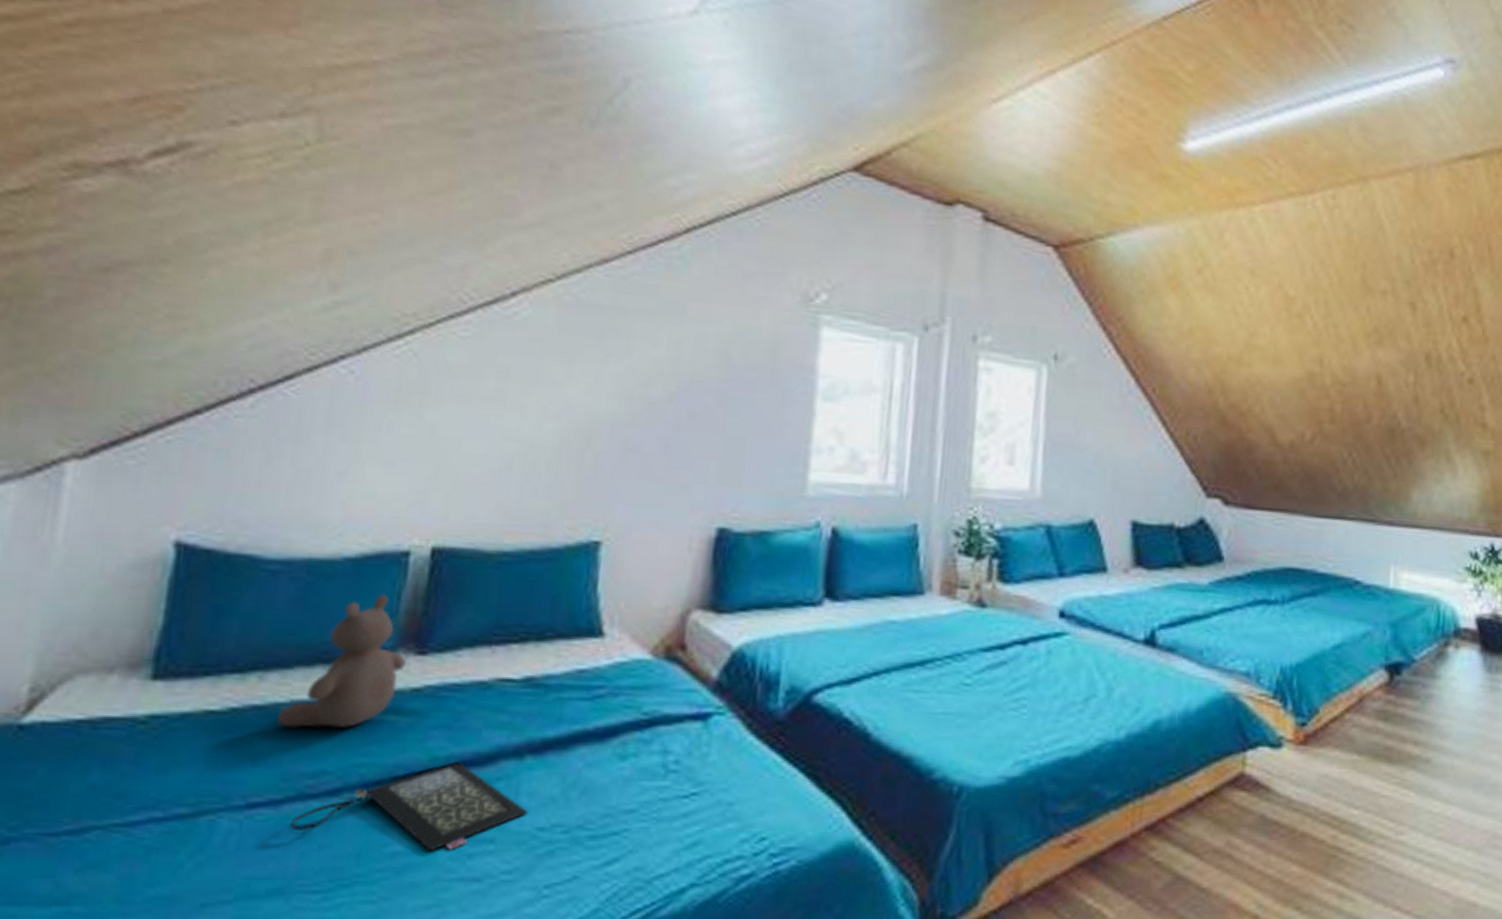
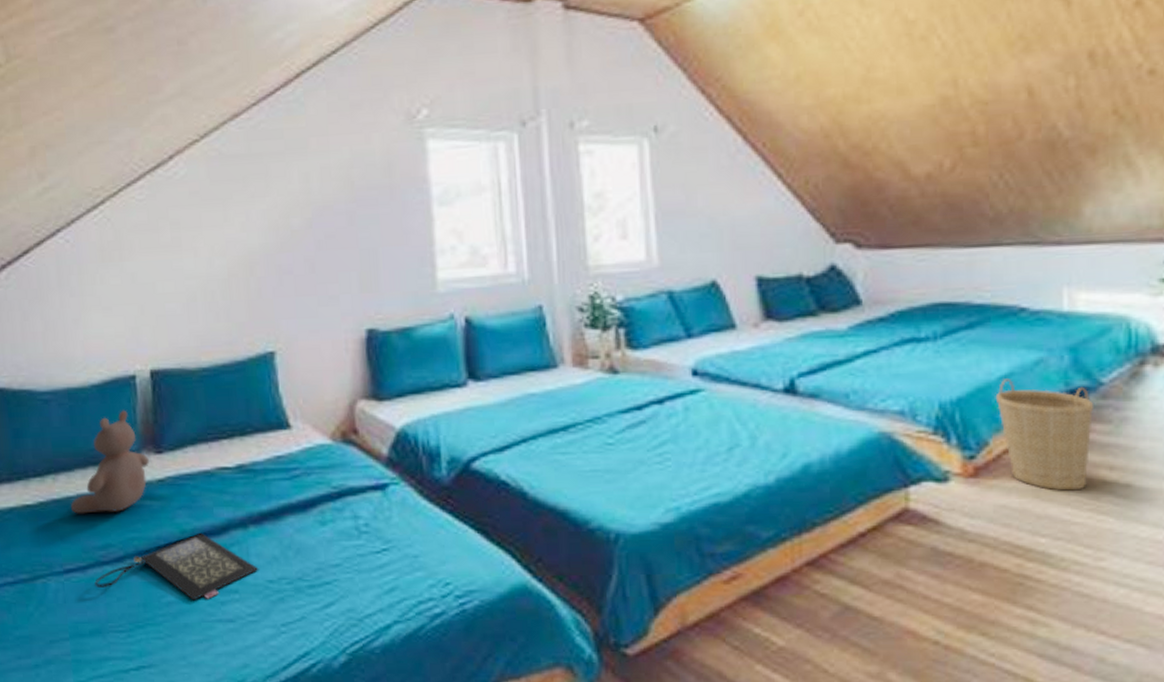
basket: none [1328,648,1407,764] -> present [995,378,1095,491]

